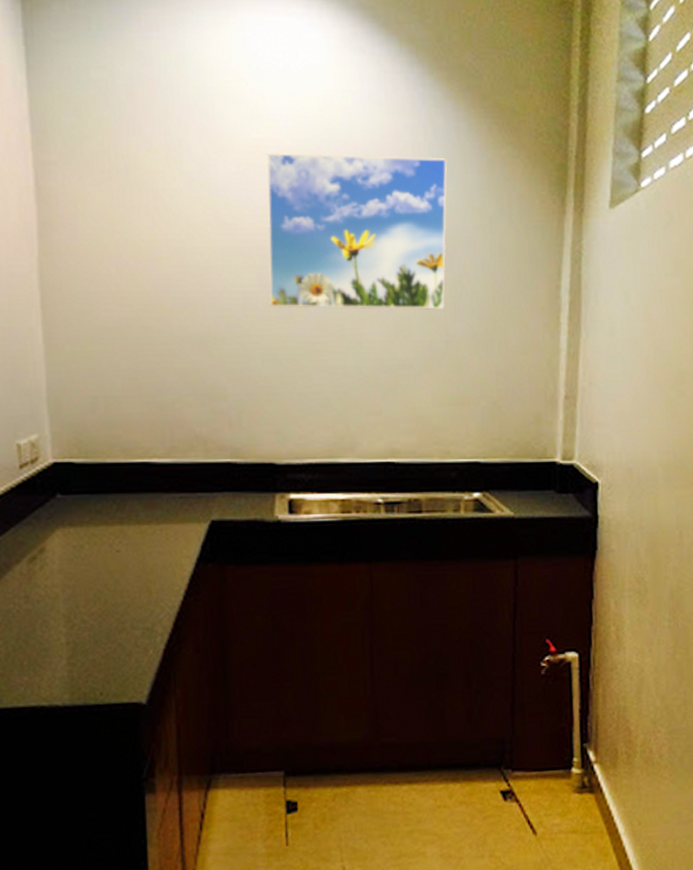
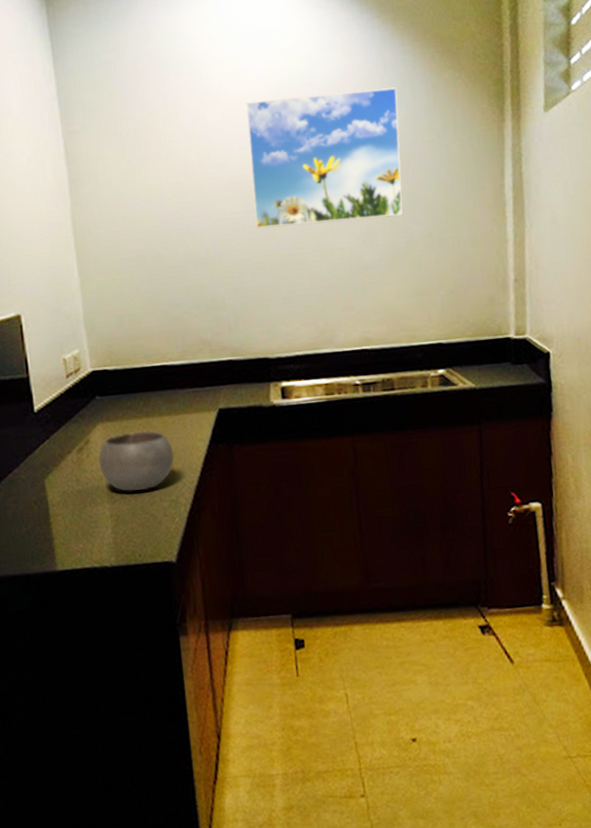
bowl: none [54,541,152,614] -> present [98,430,175,492]

